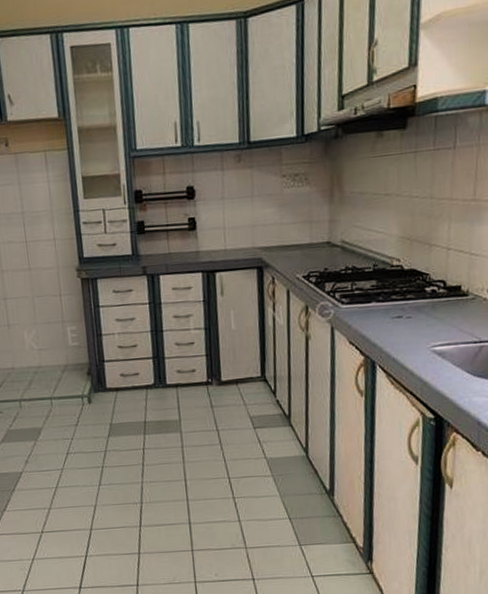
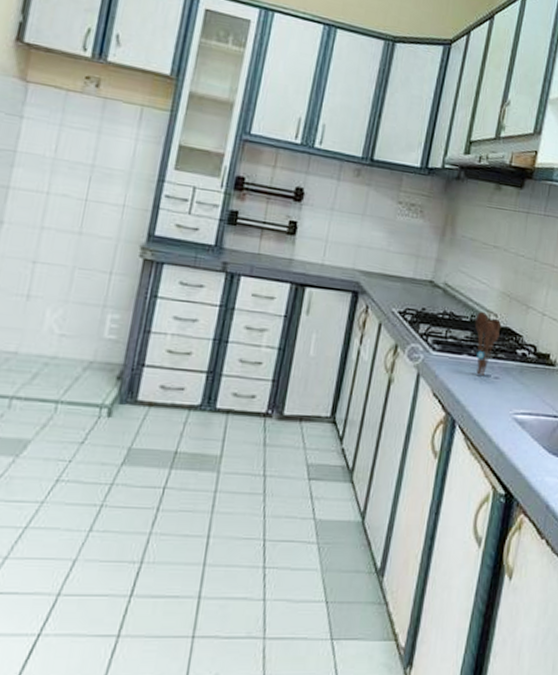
utensil holder: none [378,260,406,318] -> present [475,312,502,375]

